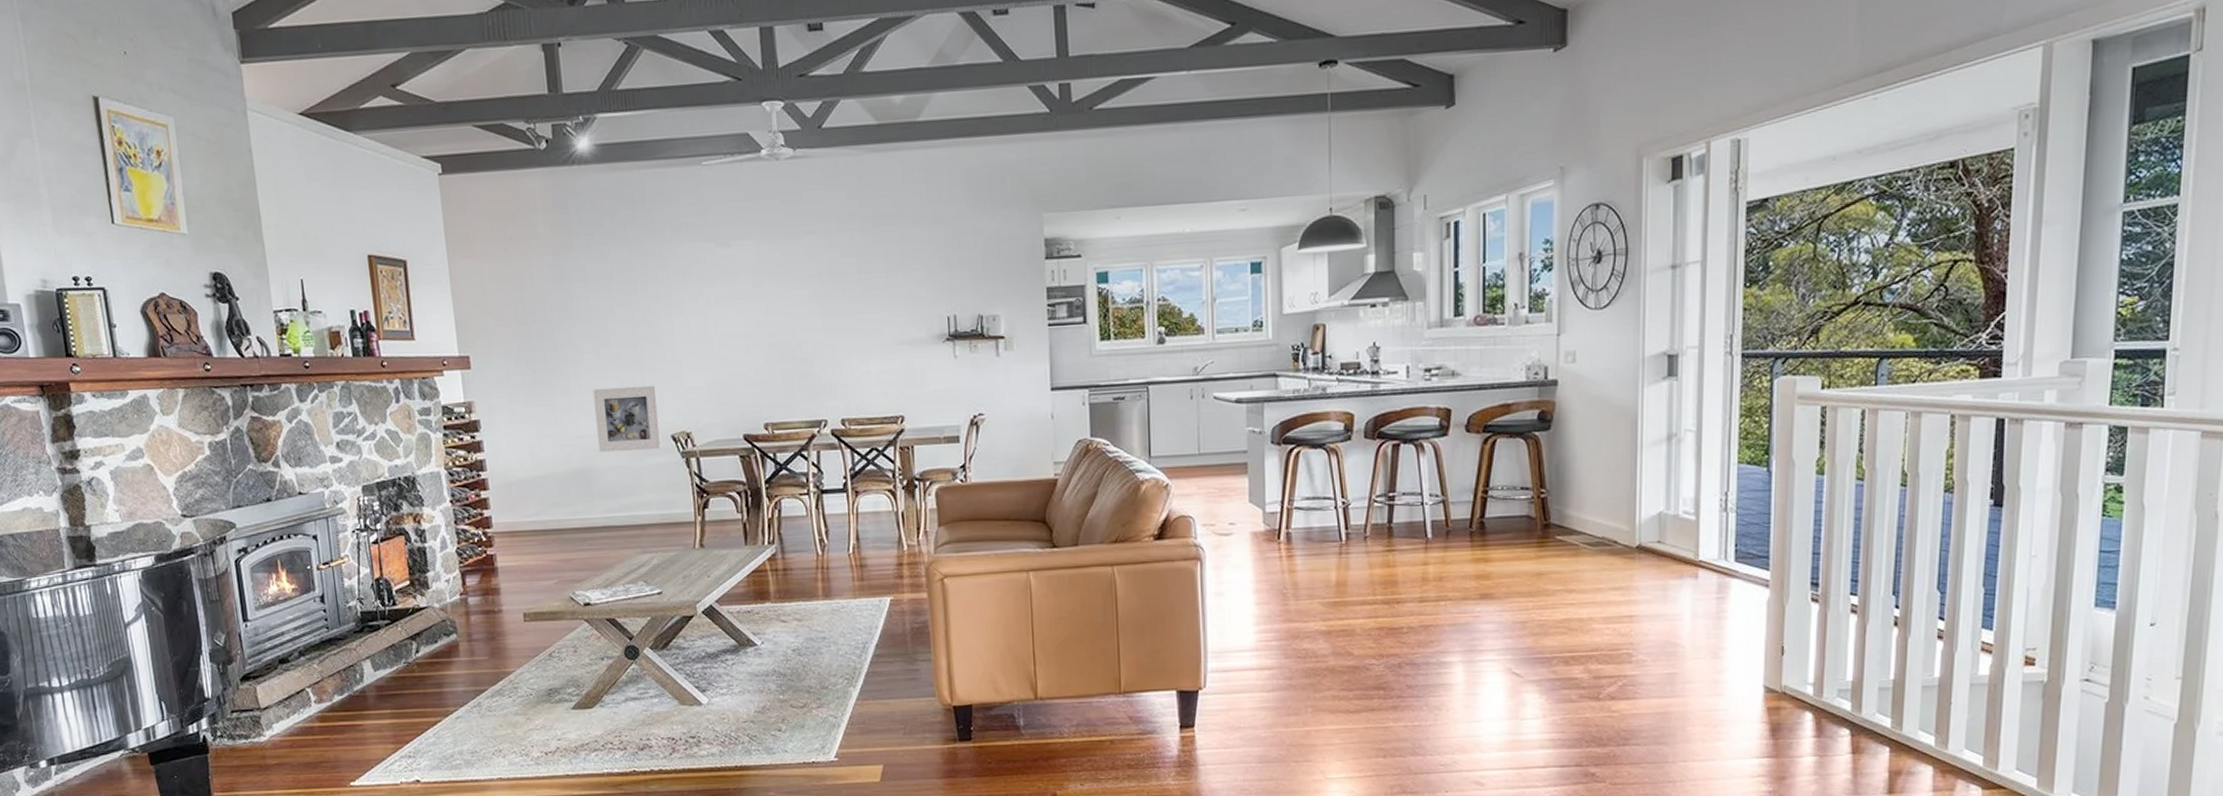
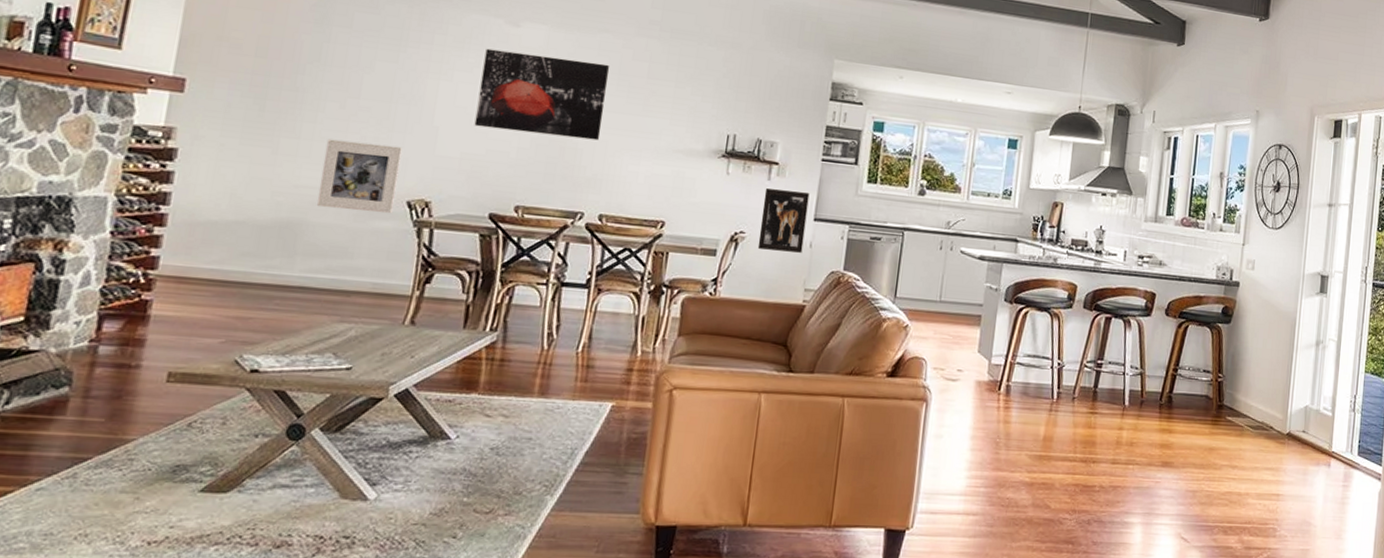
wall art: none [705,267,826,354] -> present [474,48,610,141]
wall art: none [995,362,1045,428] -> present [757,188,810,253]

